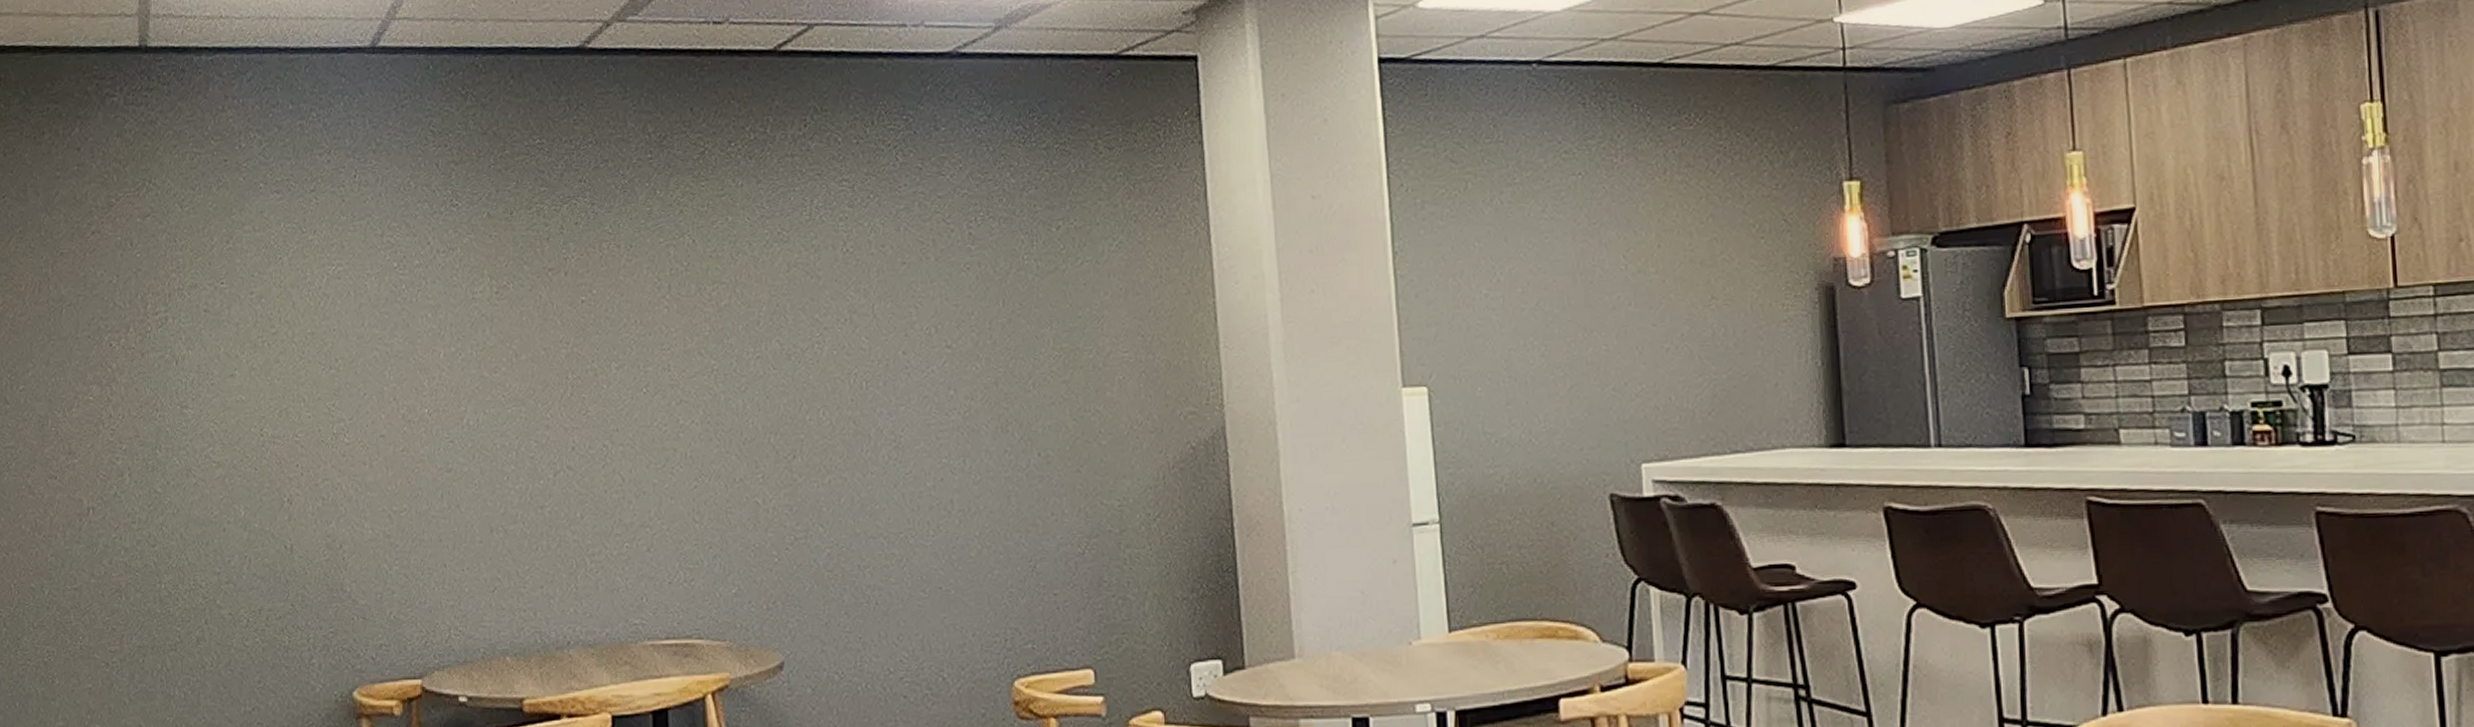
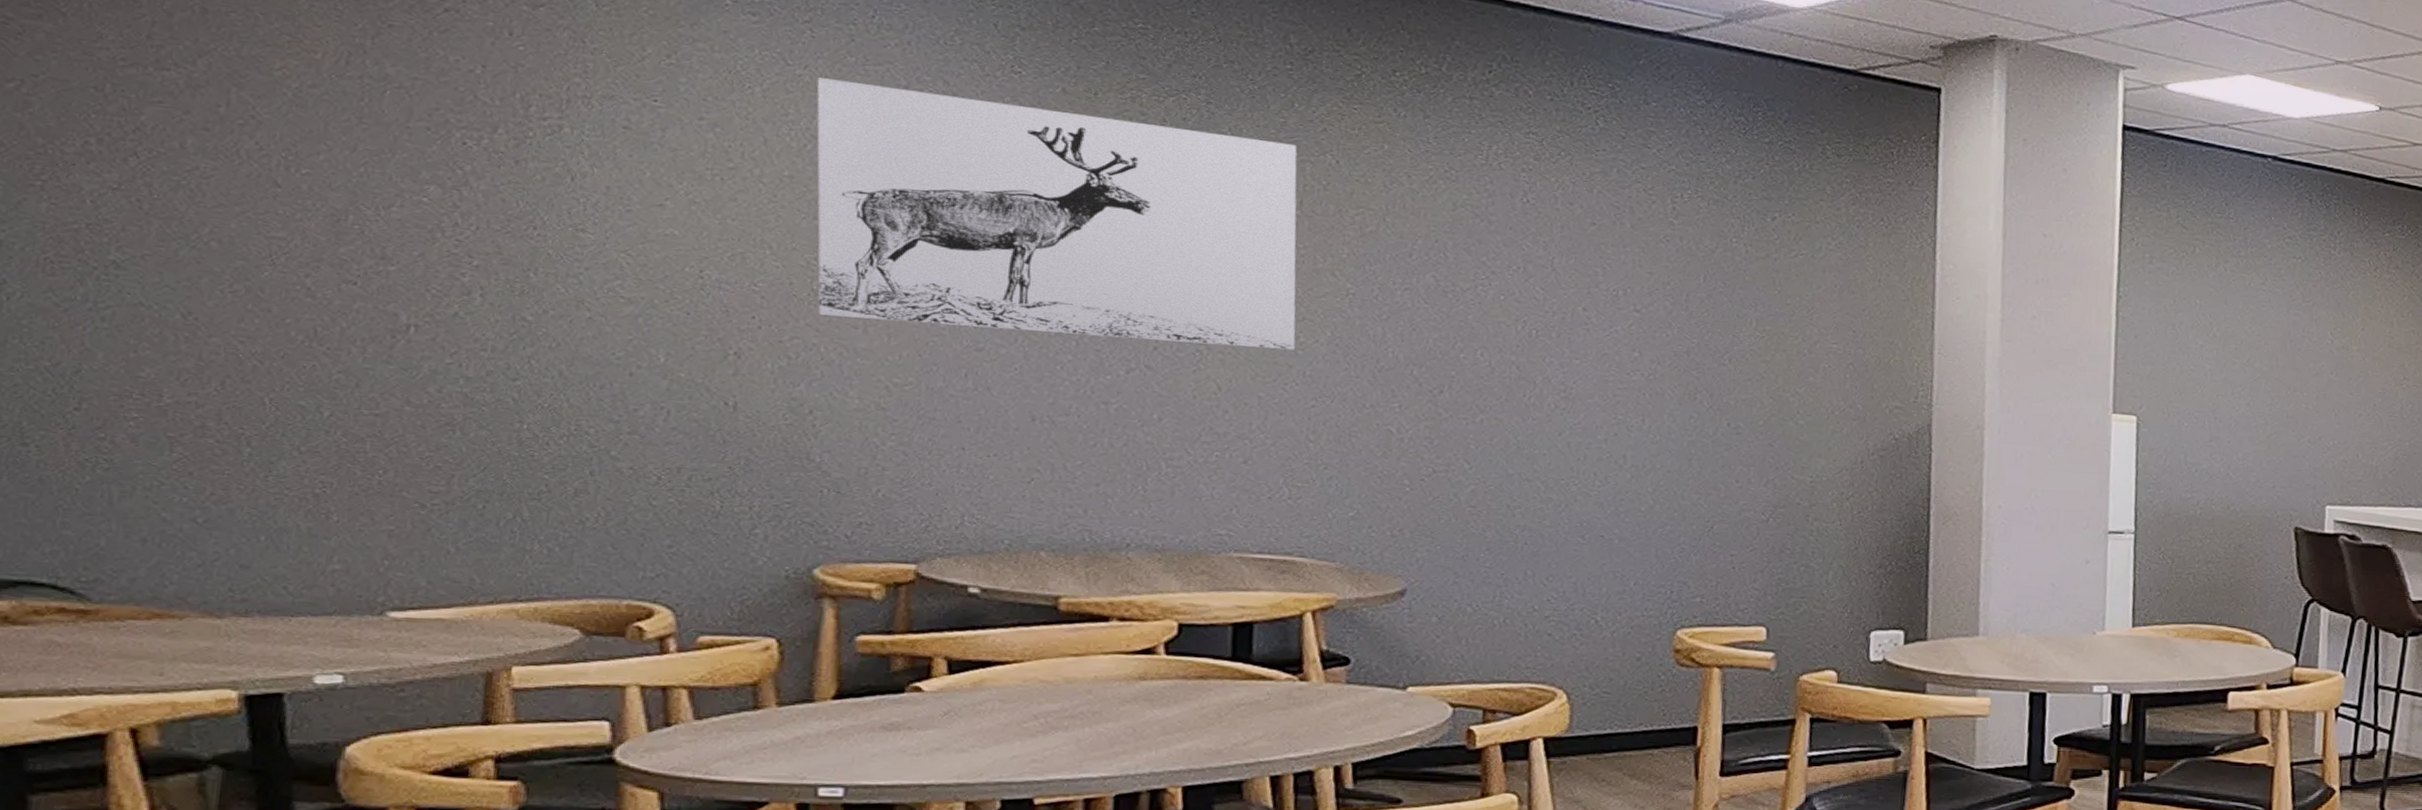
wall art: none [322,230,676,457] -> present [815,77,1297,350]

